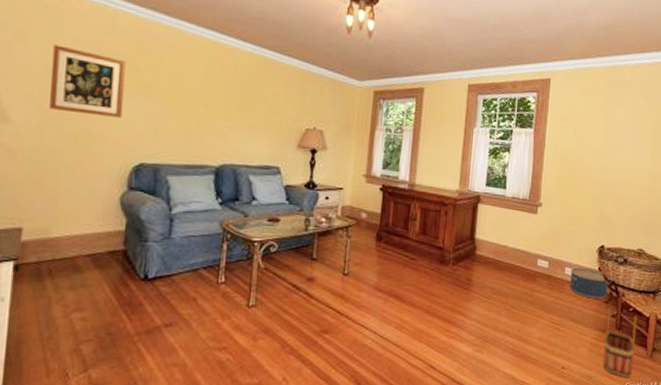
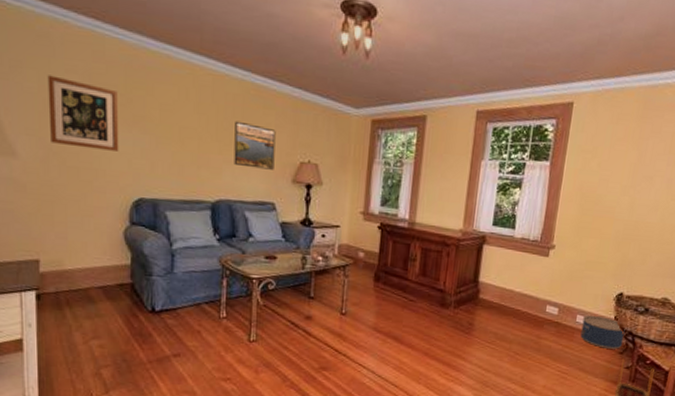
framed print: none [240,90,283,136] -> present [234,120,276,170]

